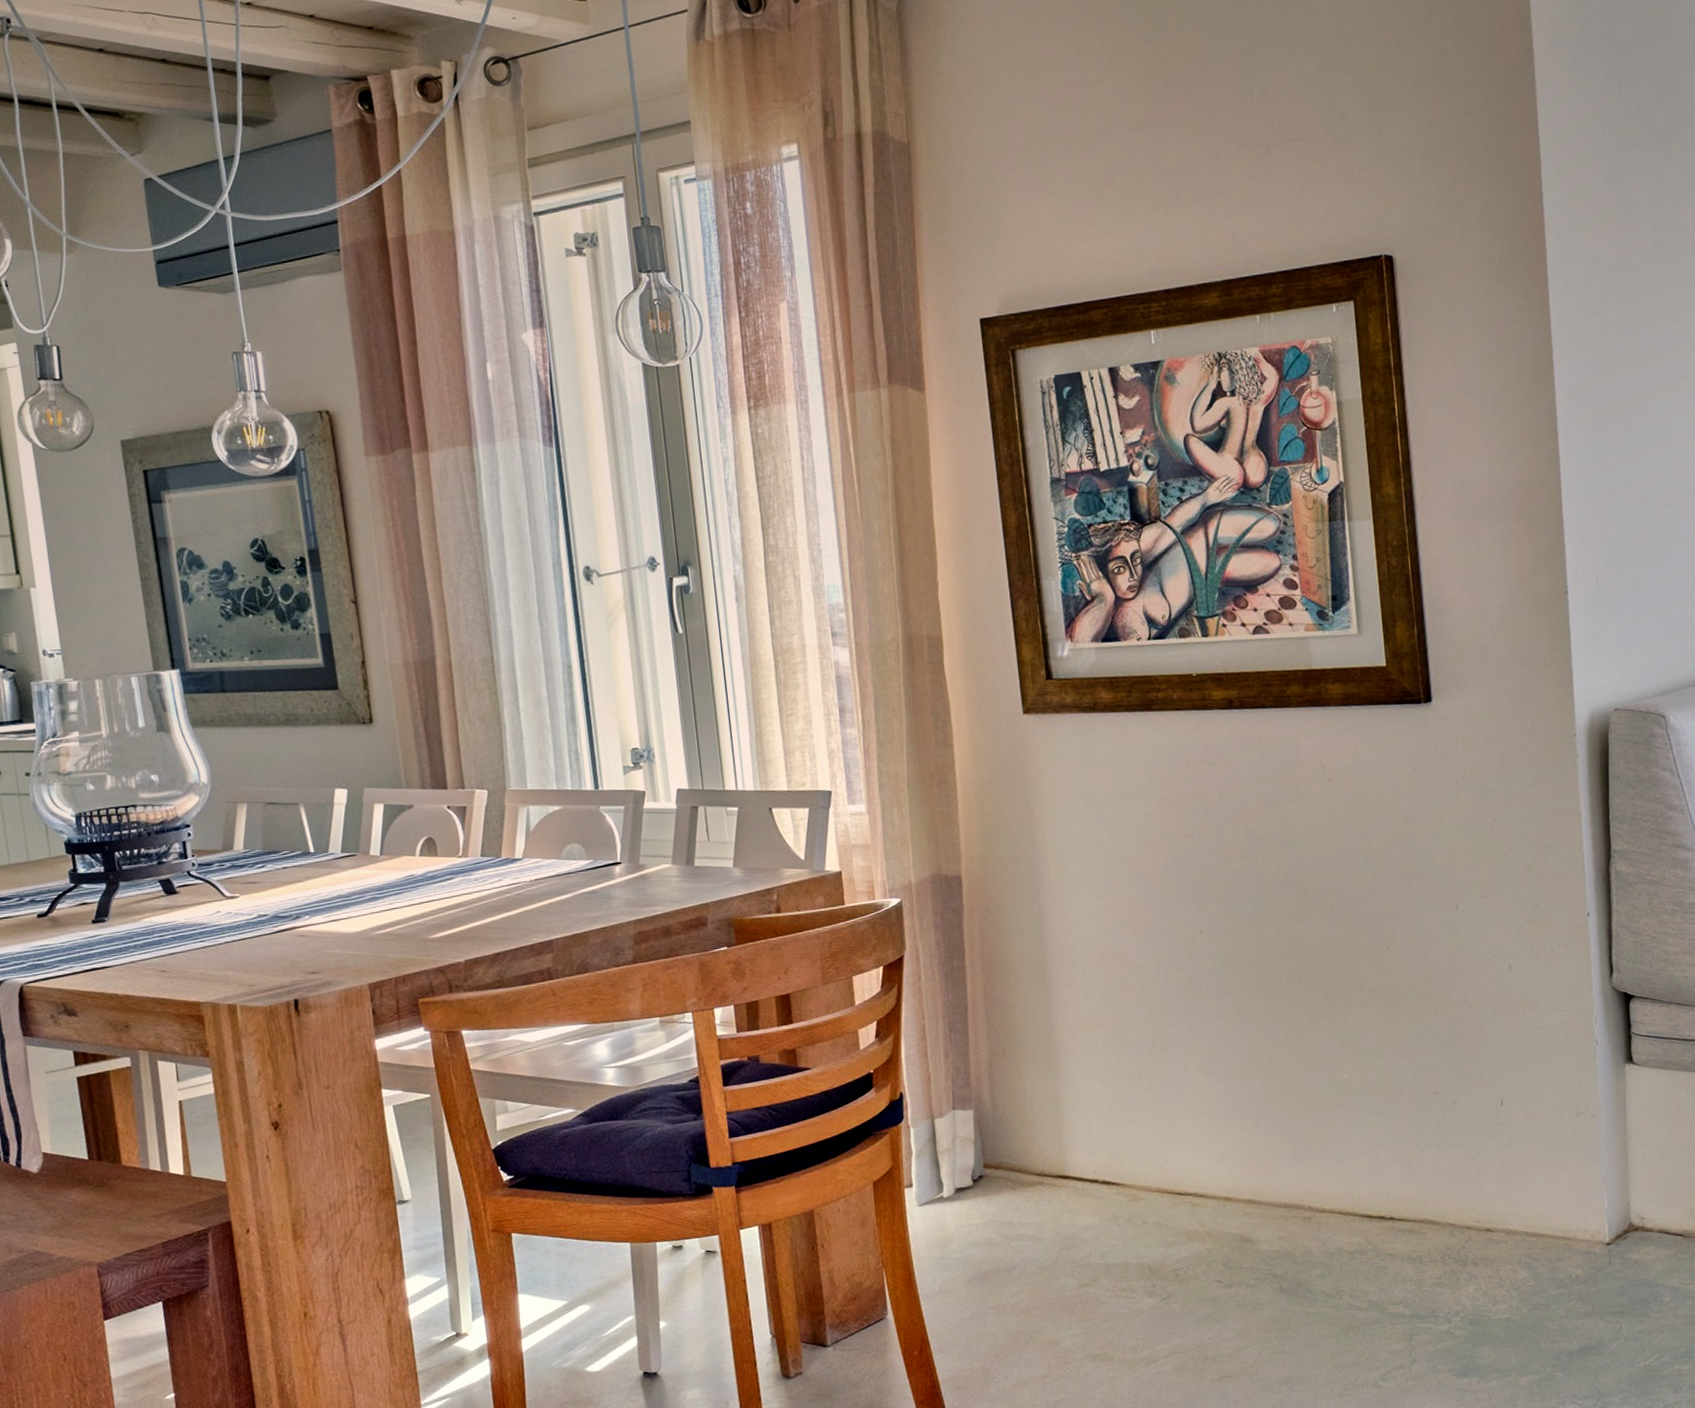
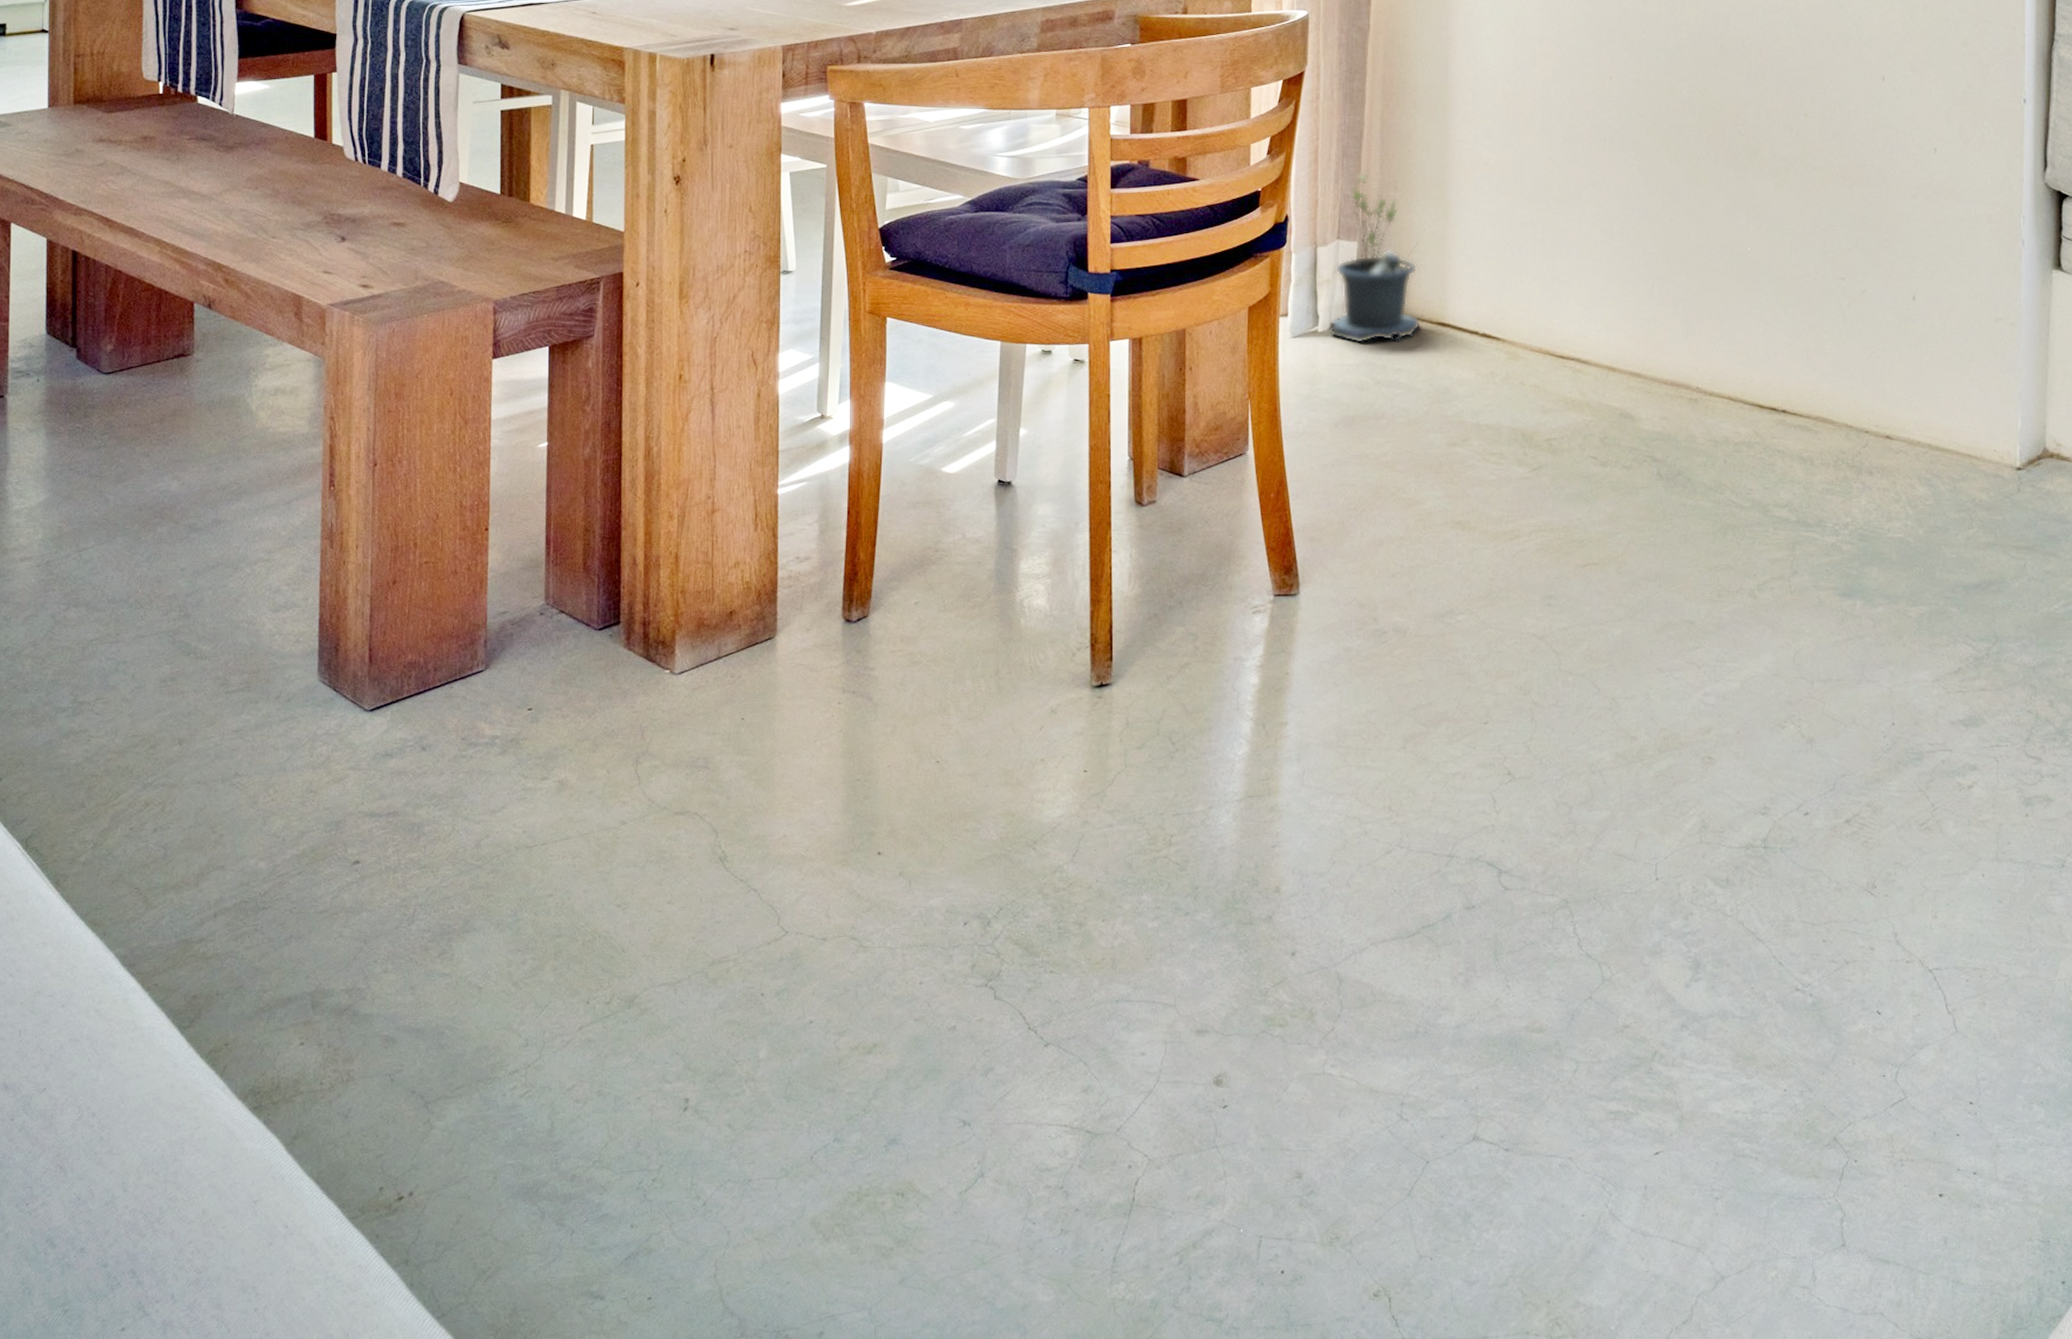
potted plant: none [953,1043,1043,1205] -> present [1328,171,1425,344]

